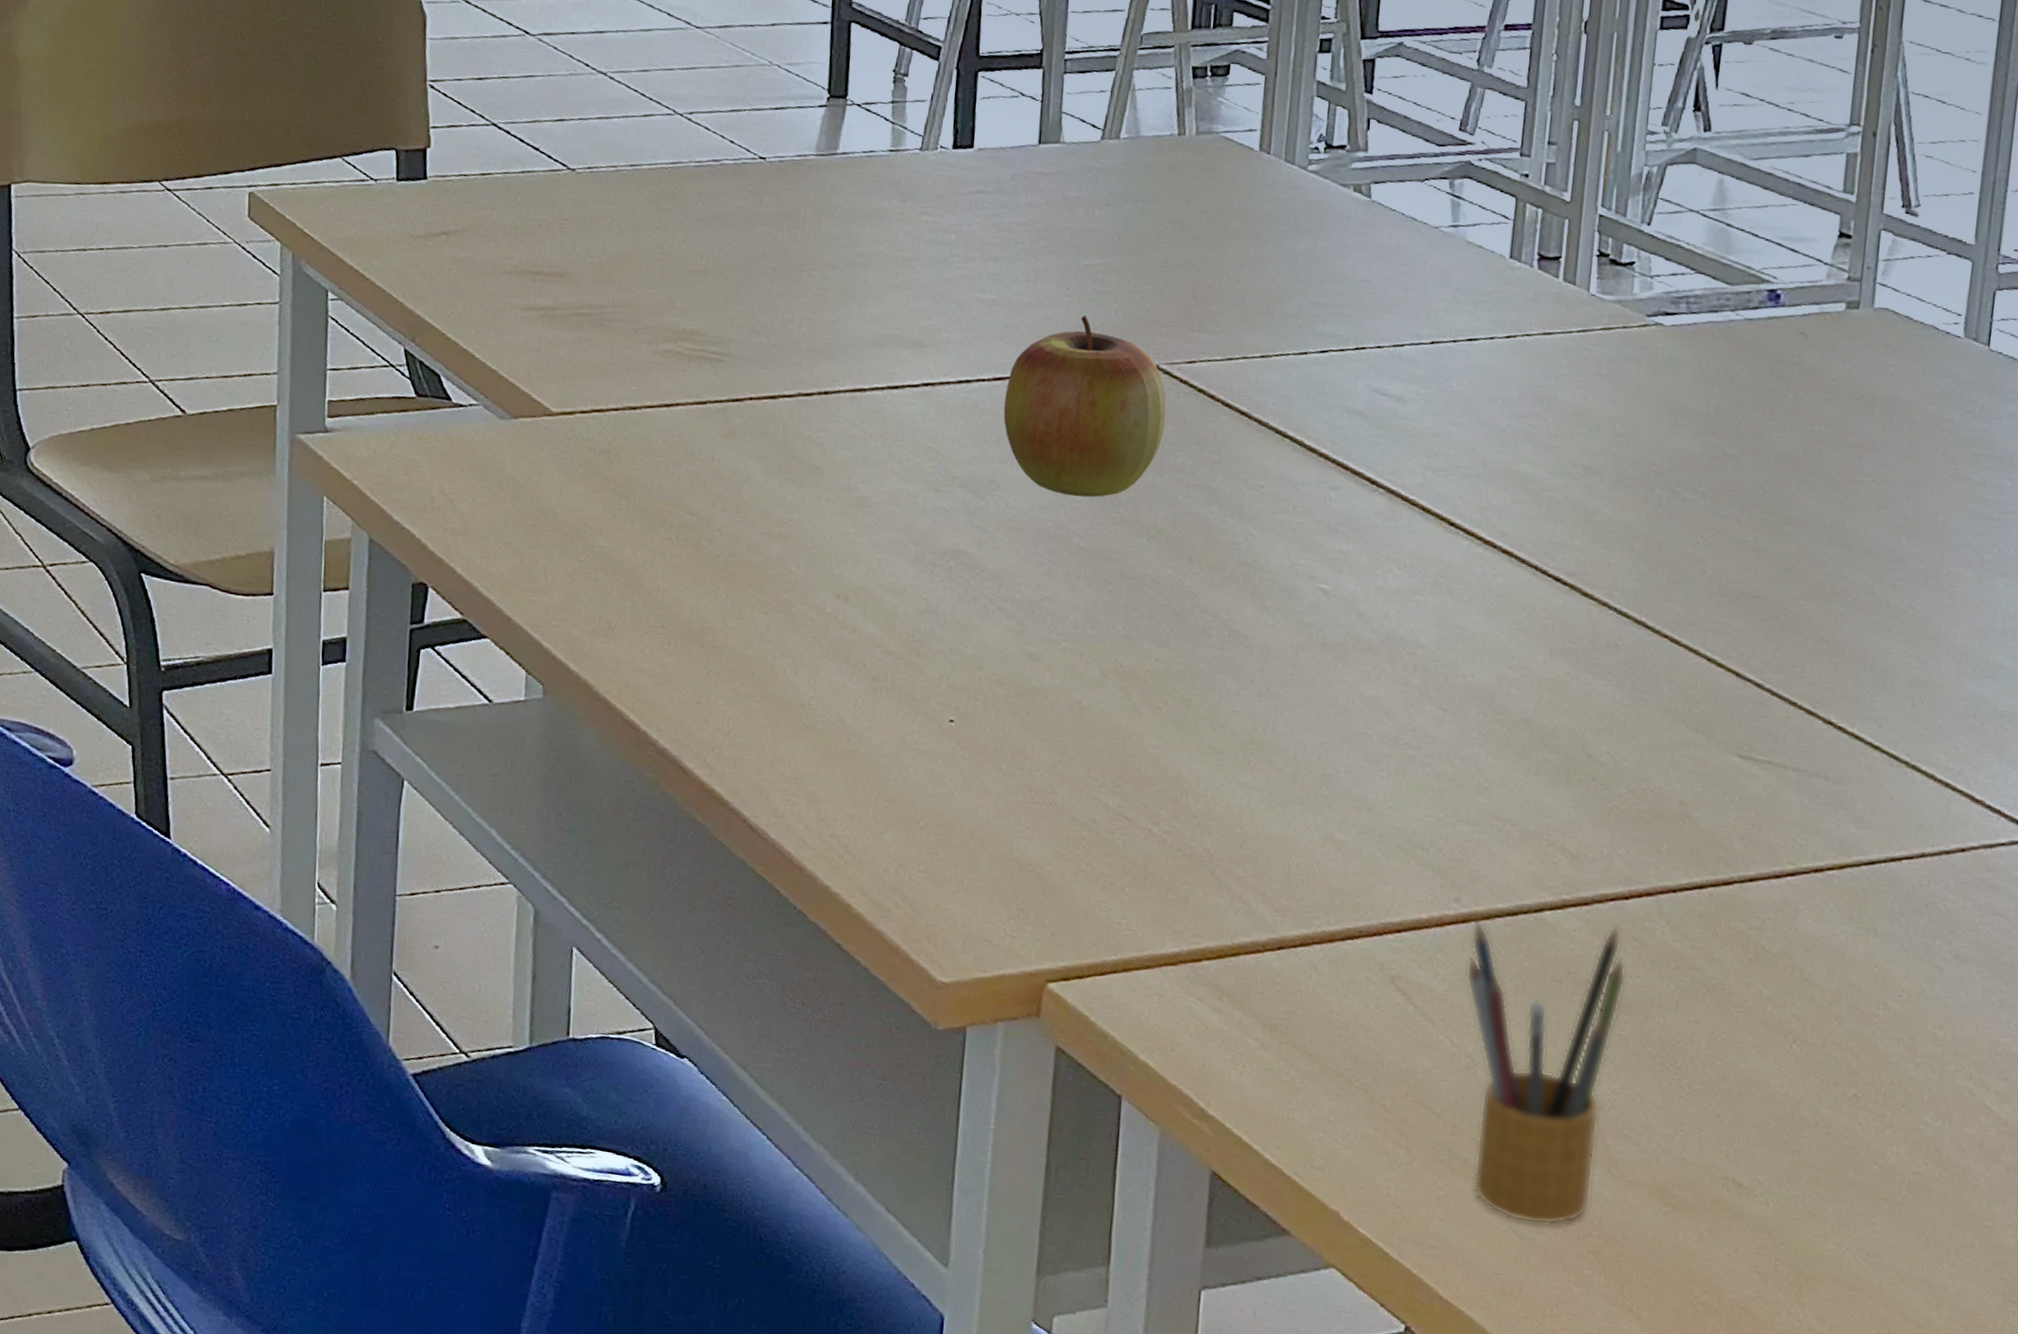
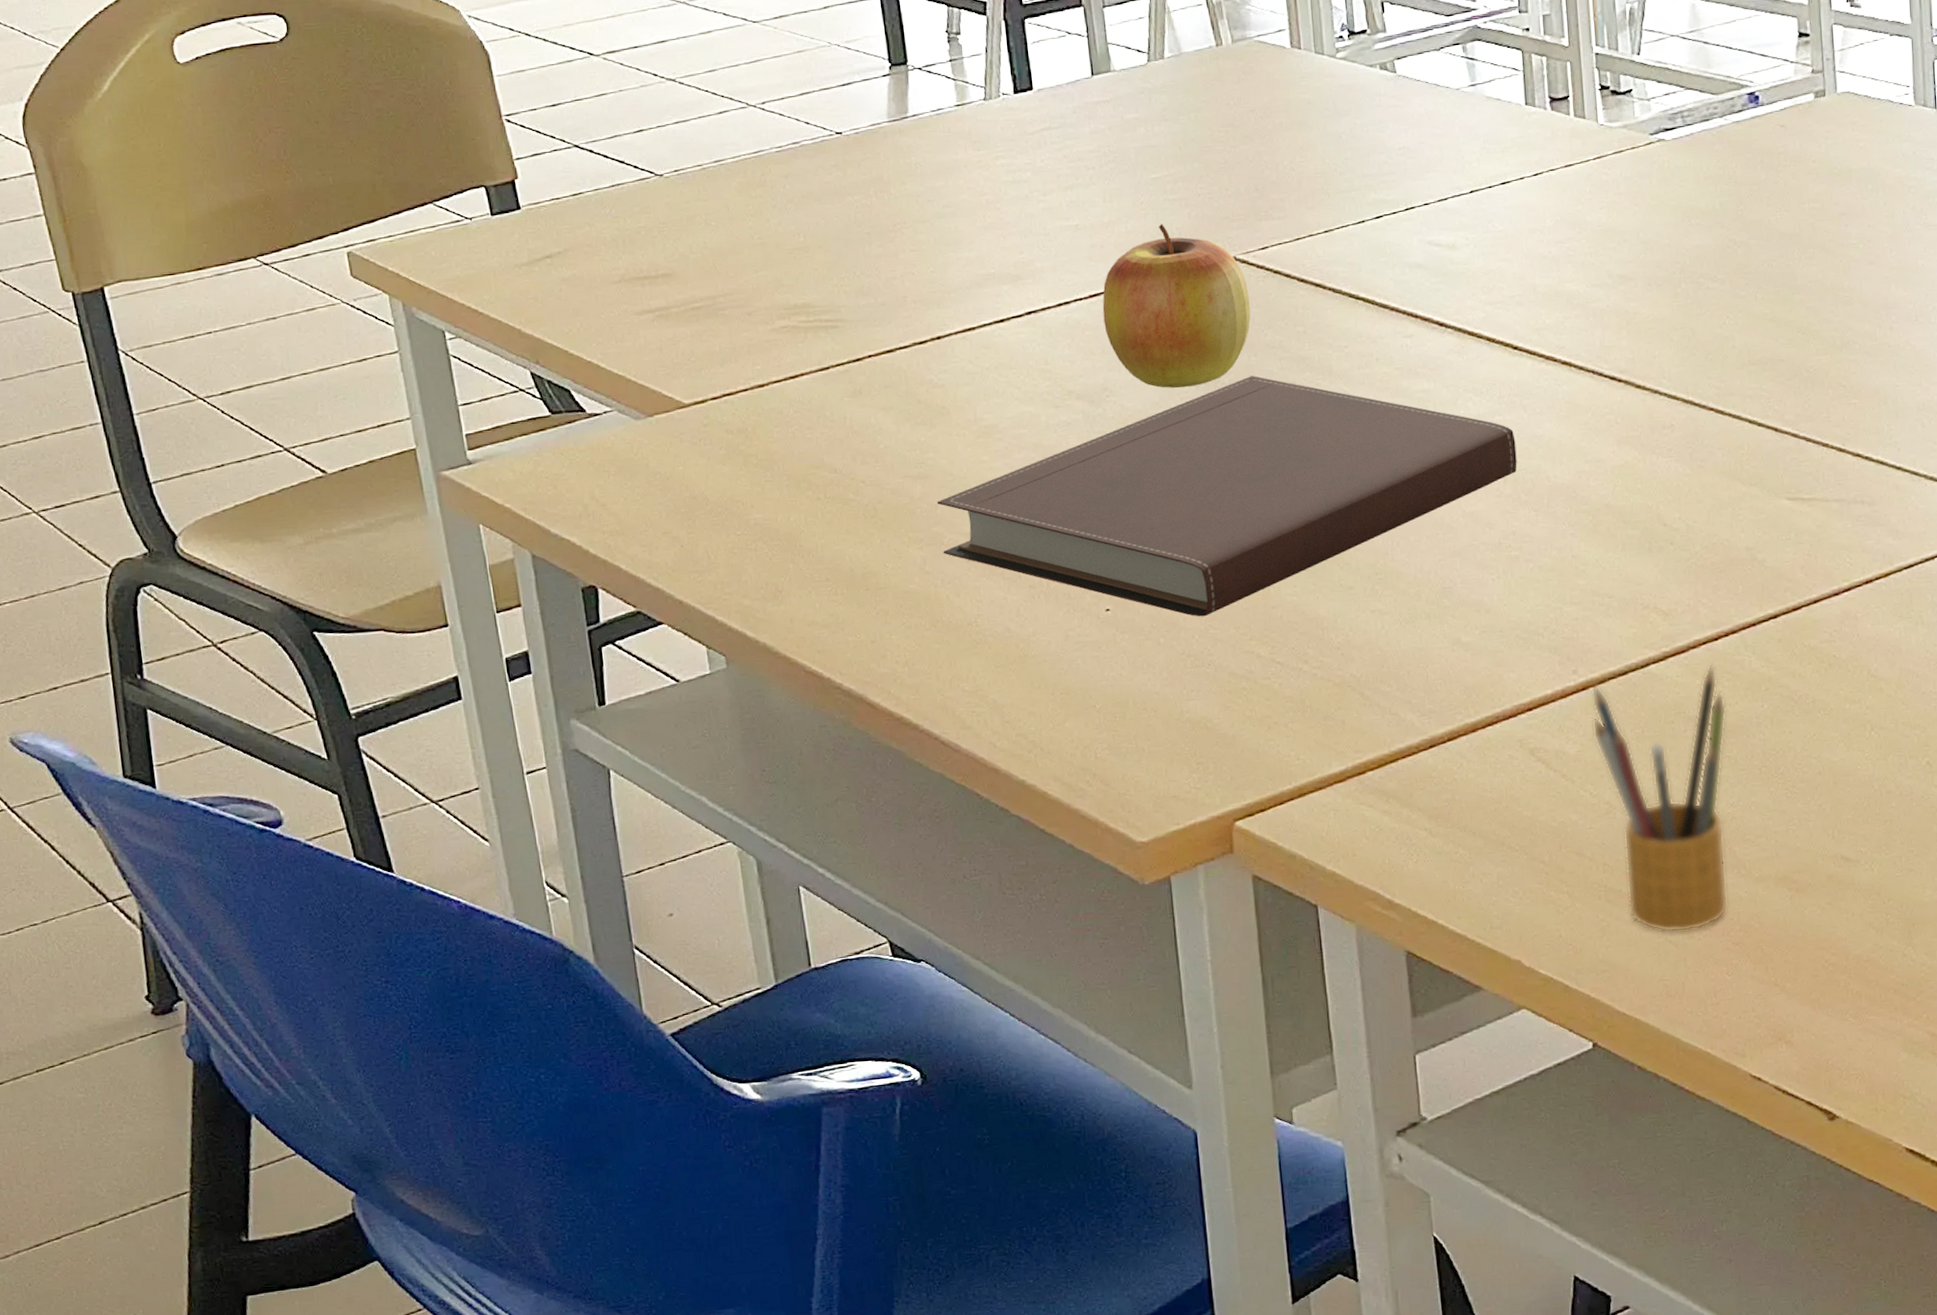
notebook: none [788,498,1435,751] -> present [936,376,1517,617]

